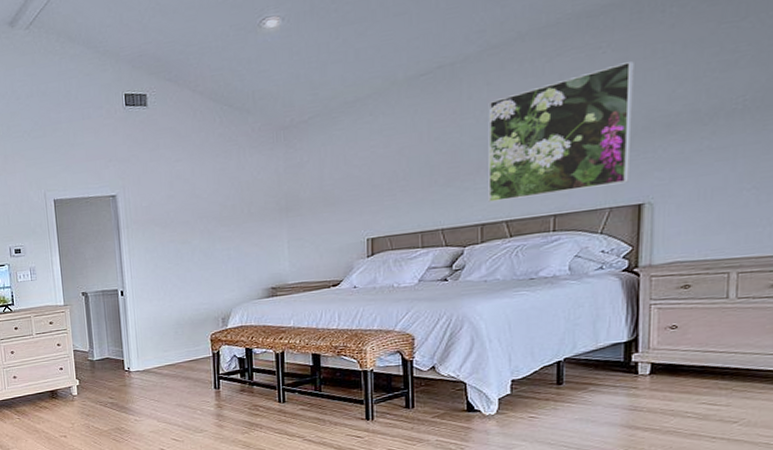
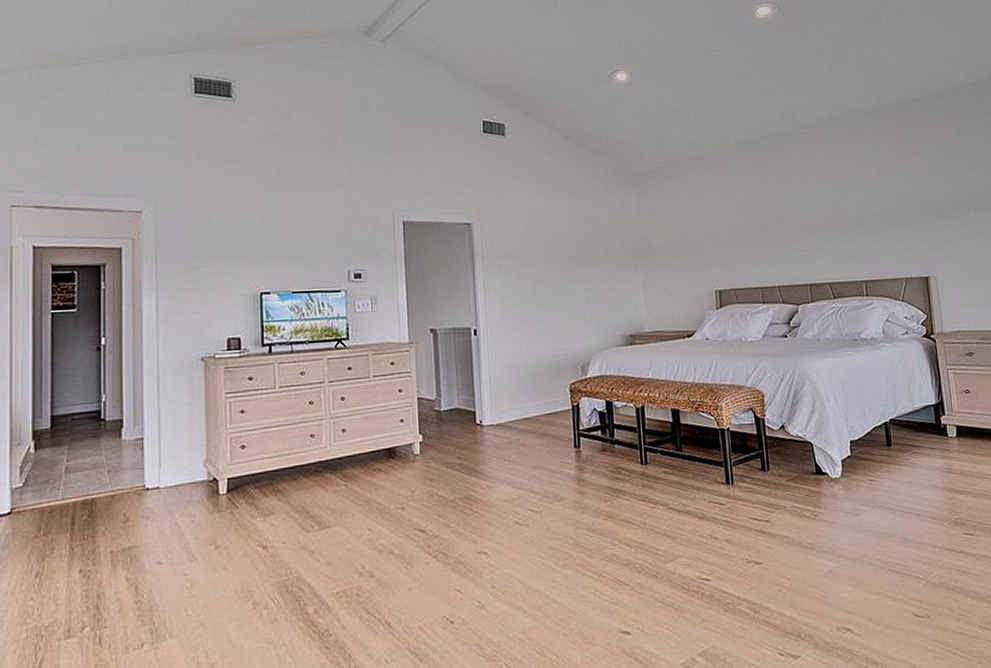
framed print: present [488,61,634,202] -> none [804,155,916,264]

